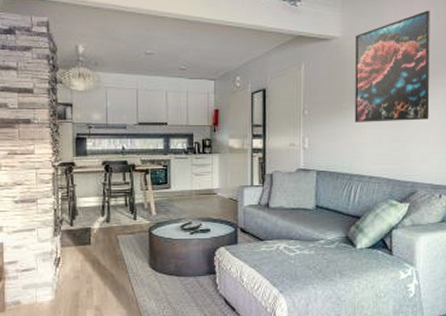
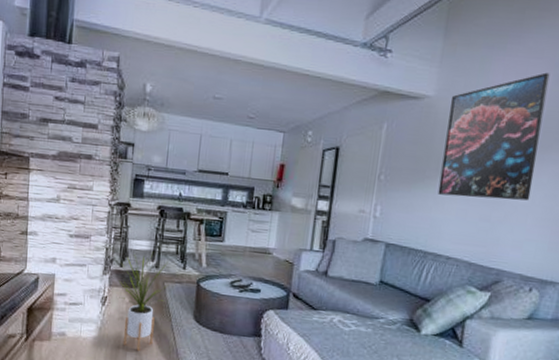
house plant: none [71,208,121,307] -> present [119,253,169,351]

